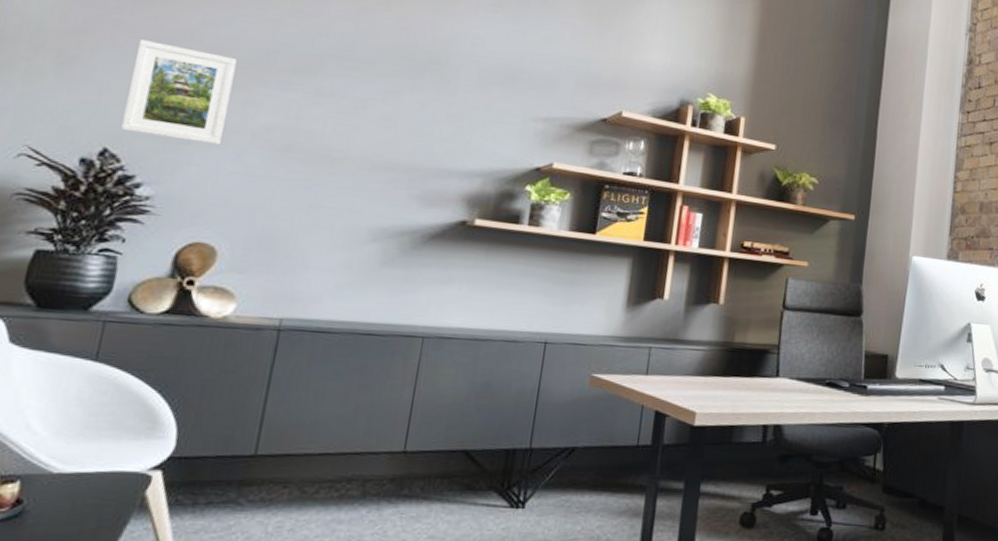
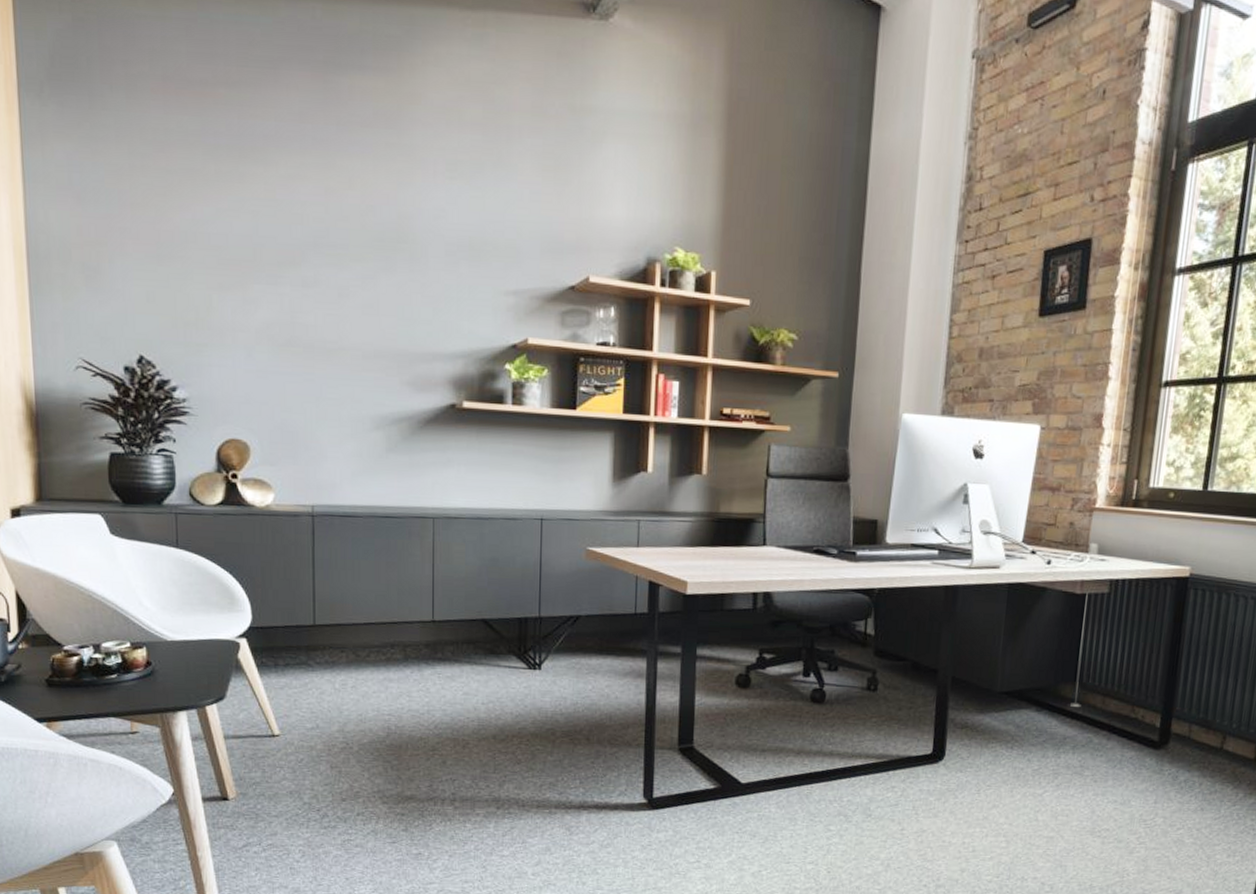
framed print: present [121,39,237,146] -> none [144,245,232,346]

